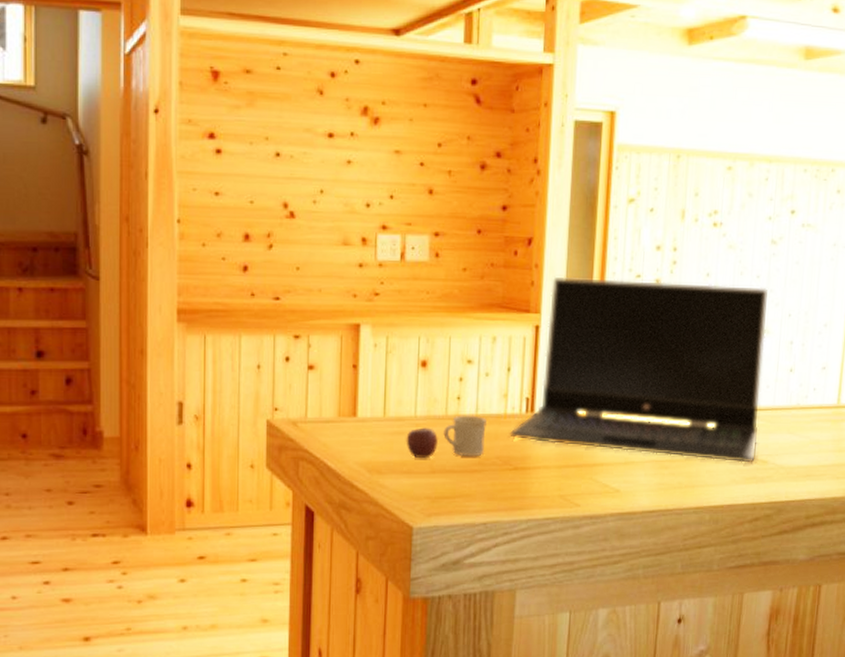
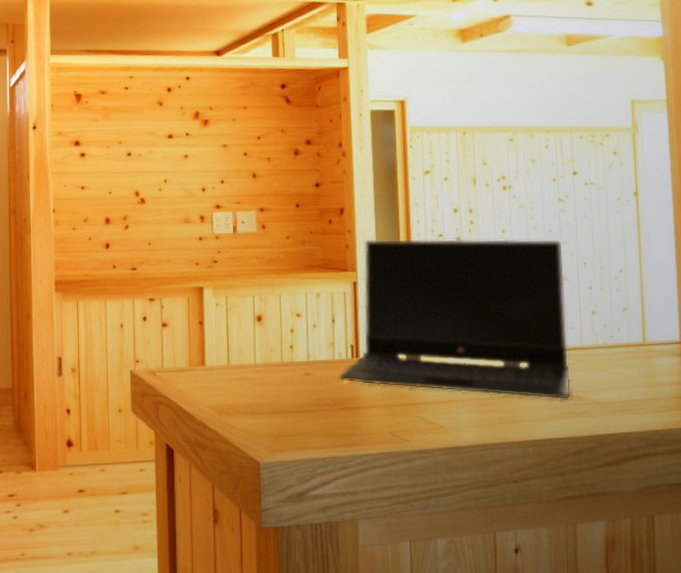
mug: present [406,415,488,459] -> none [248,361,319,401]

